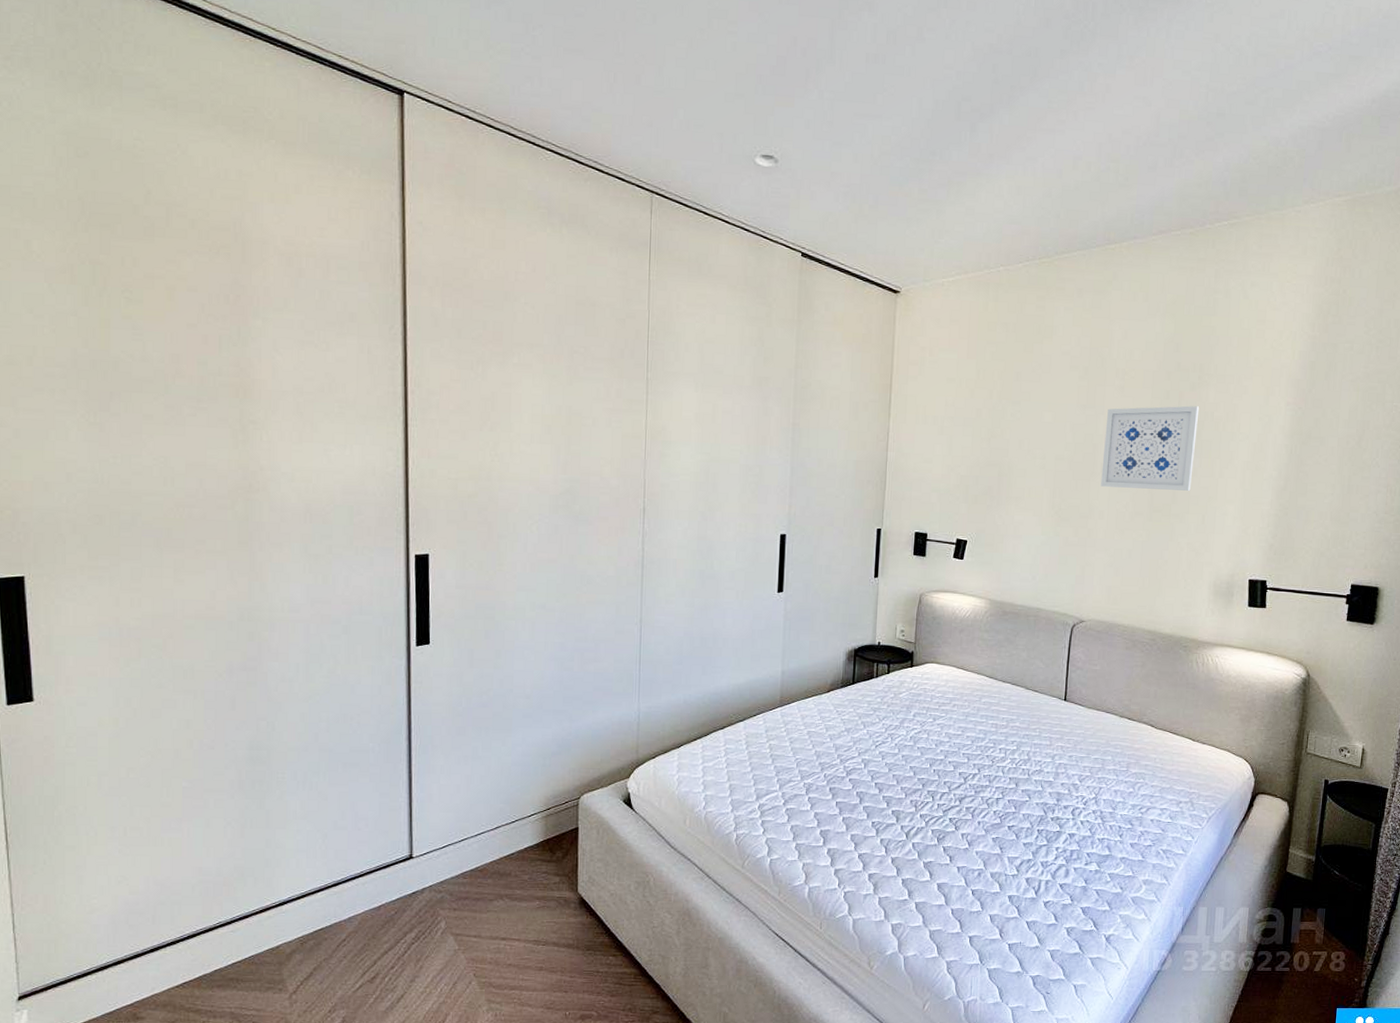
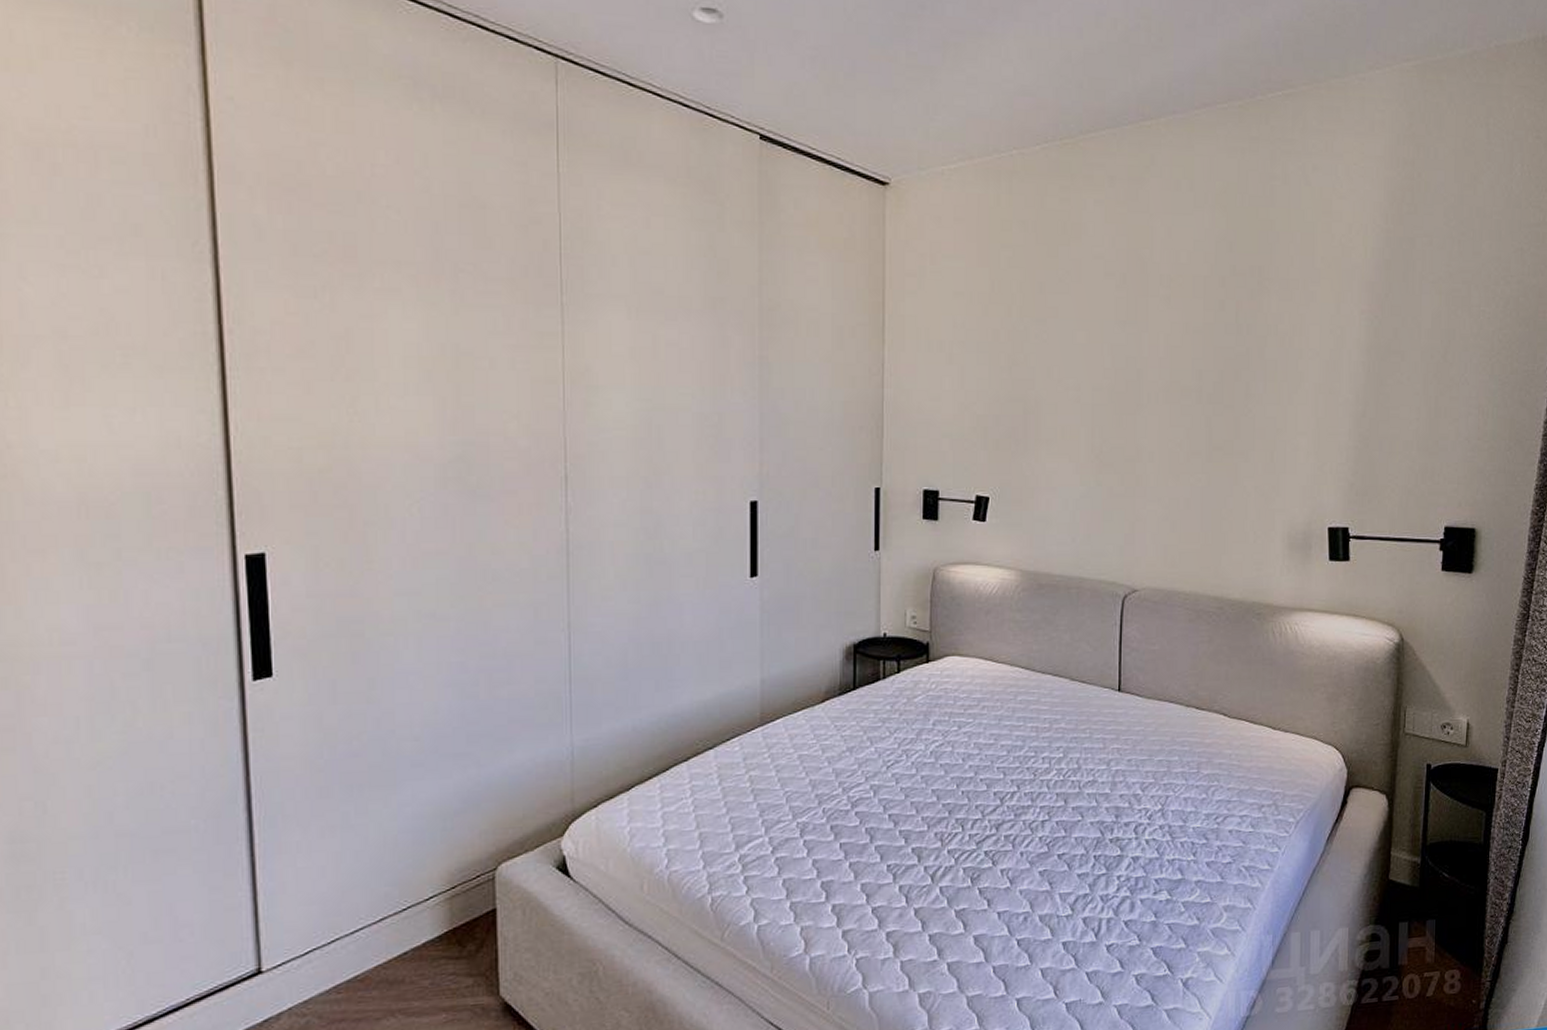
wall art: present [1101,406,1200,491] -> none [1149,318,1261,422]

